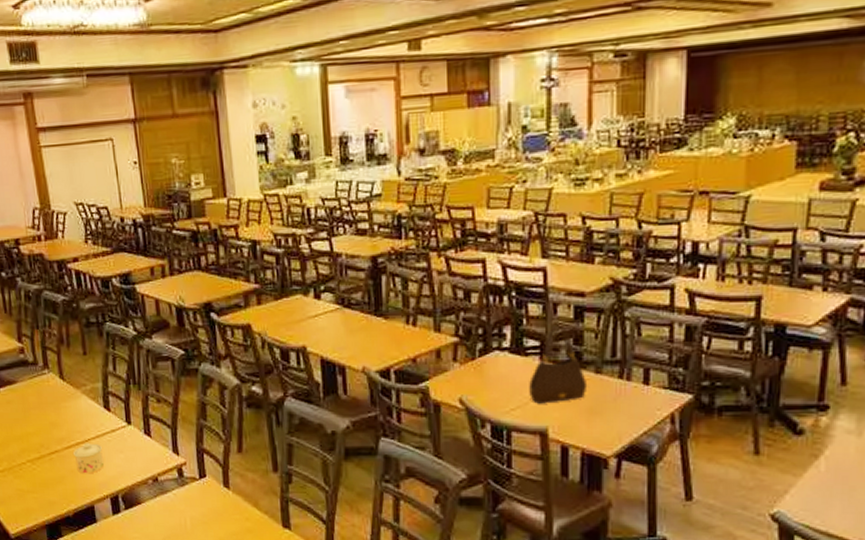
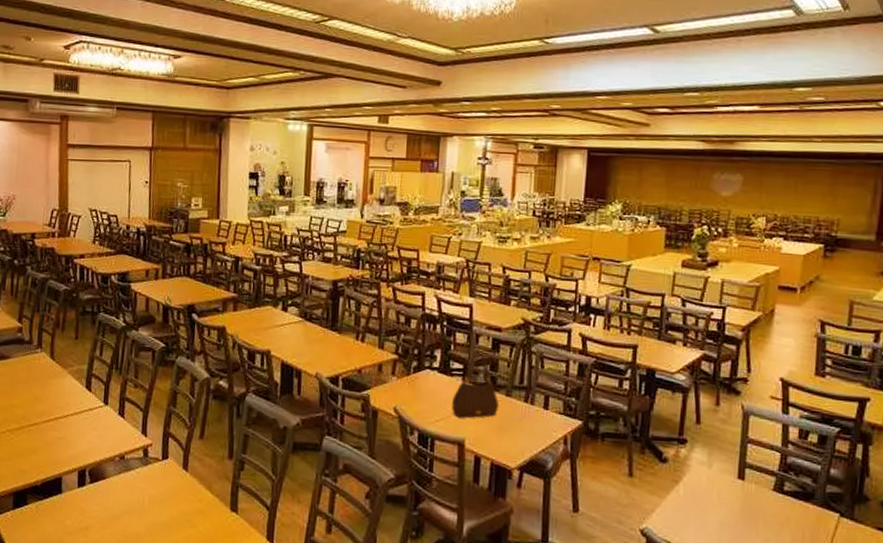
sugar bowl: present [72,443,105,474] -> none [50,418,79,447]

